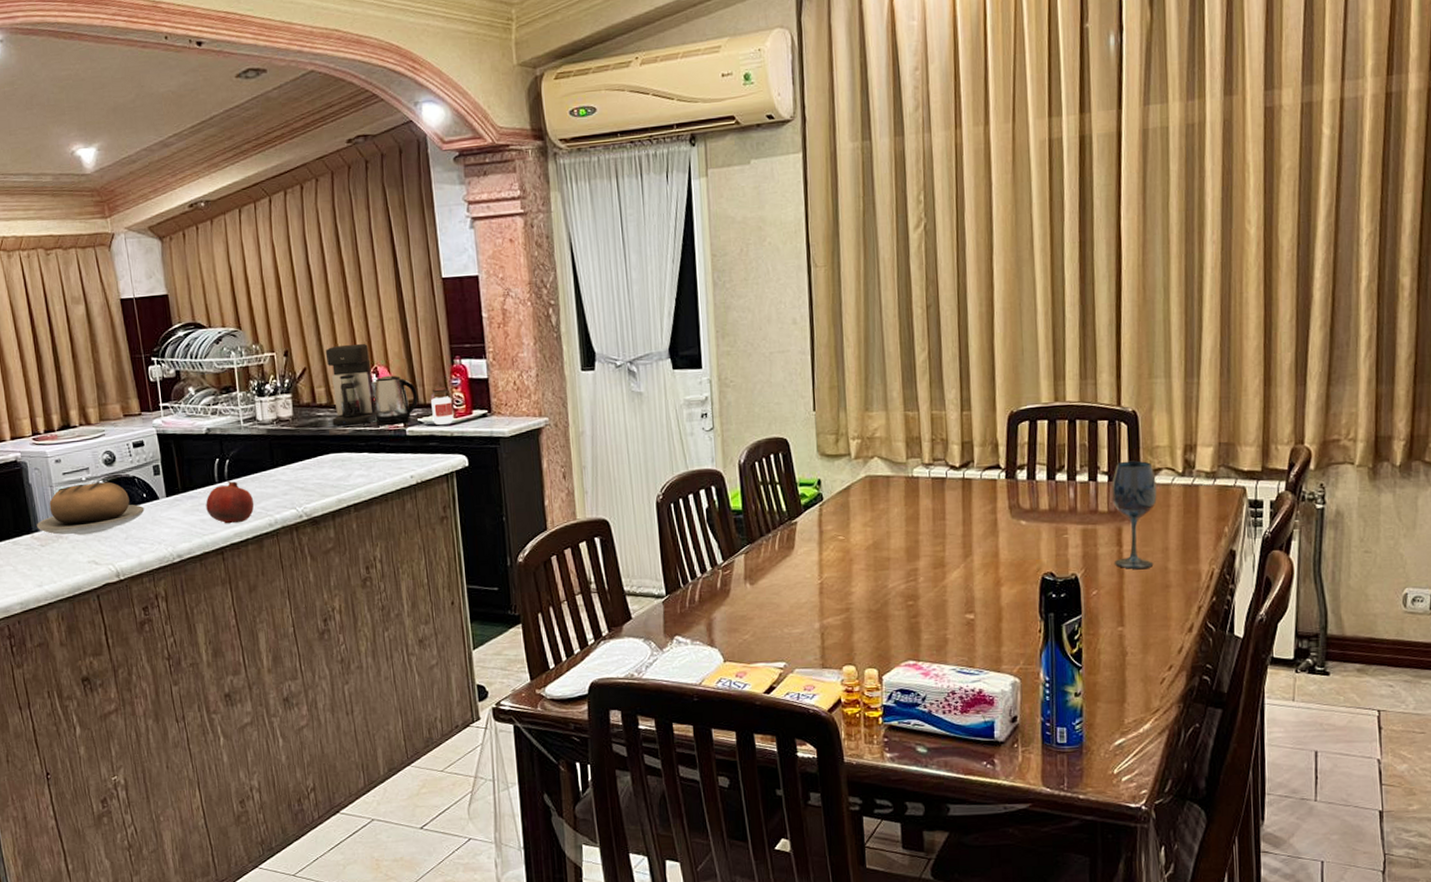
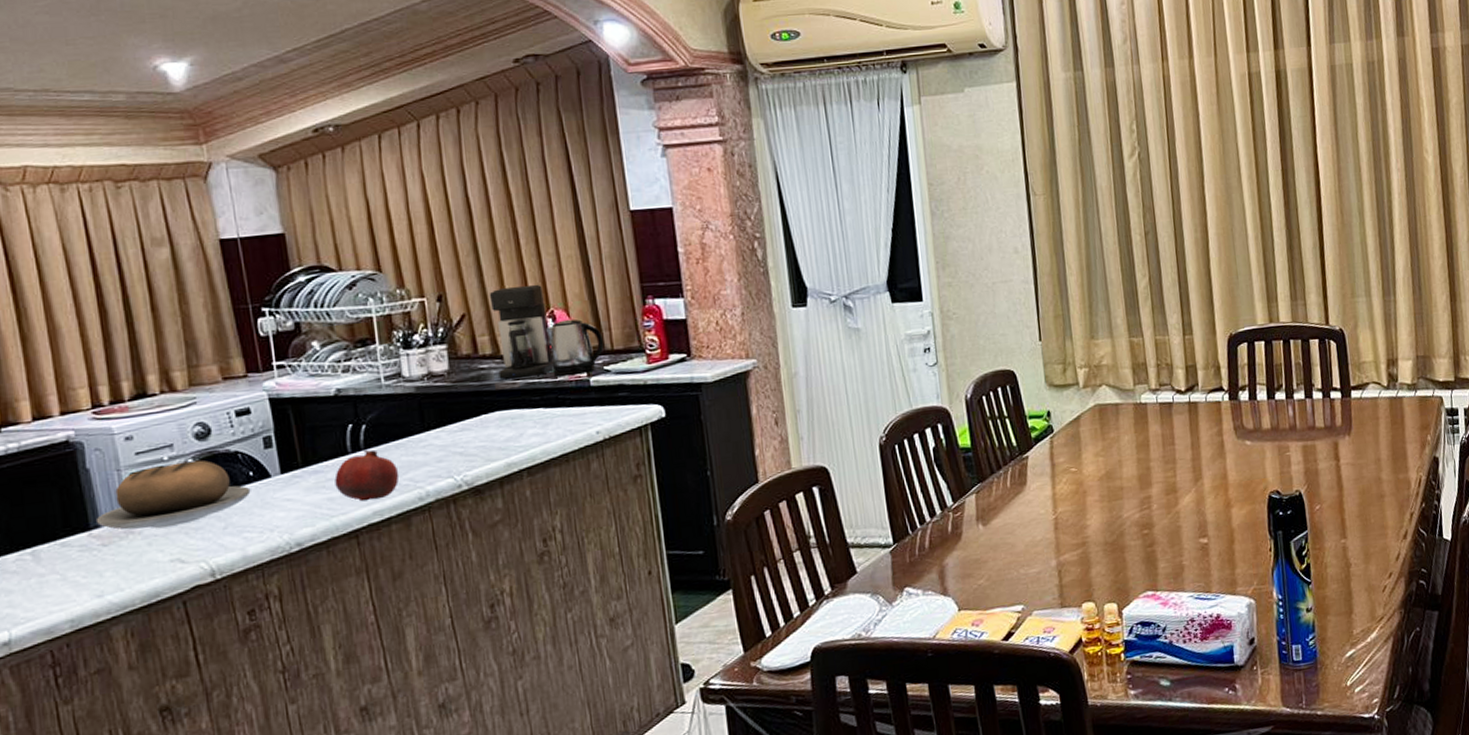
jar: present [430,387,454,425] -> none [618,330,647,373]
wineglass: present [1111,460,1157,569] -> none [1326,376,1369,482]

